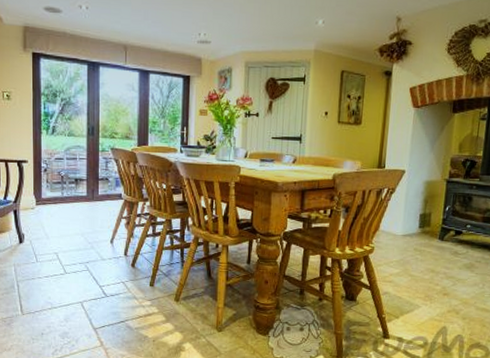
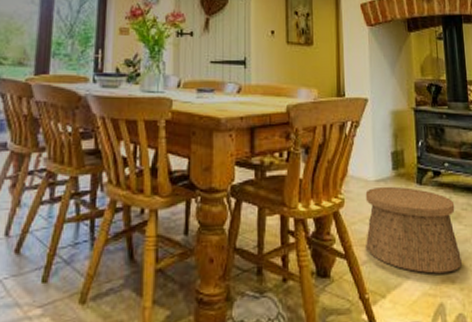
basket: none [388,240,470,306] -> present [365,186,462,274]

